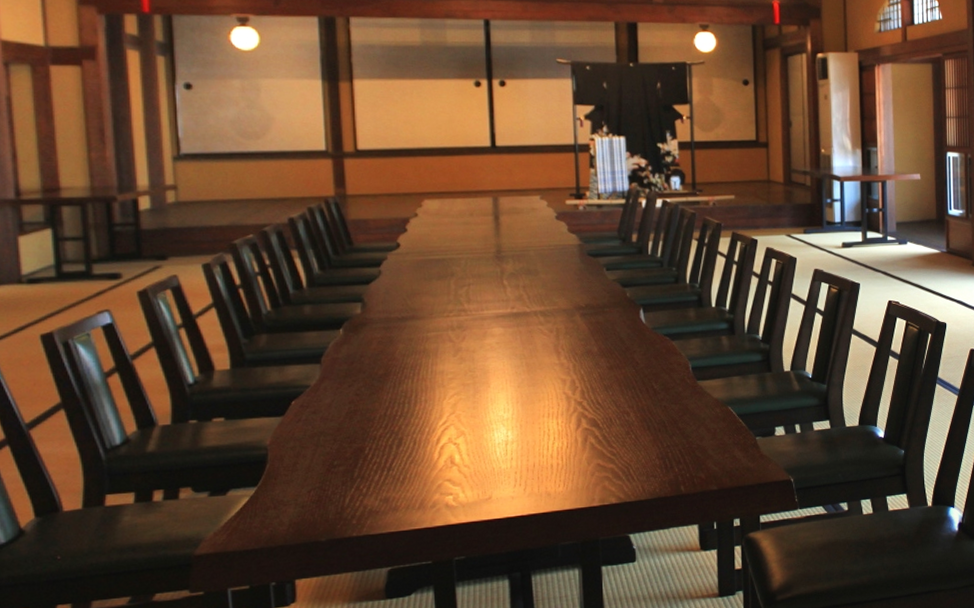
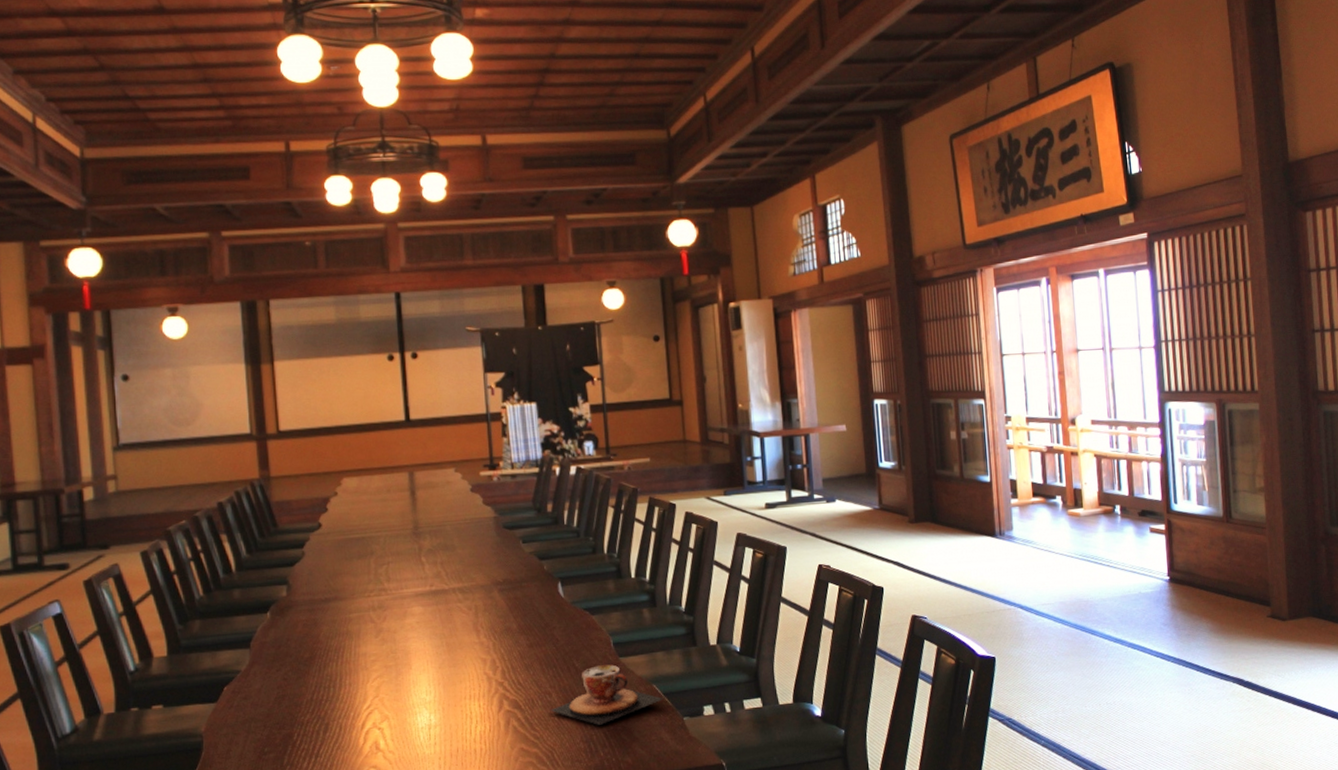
teacup: none [627,387,738,443] -> present [550,664,664,725]

